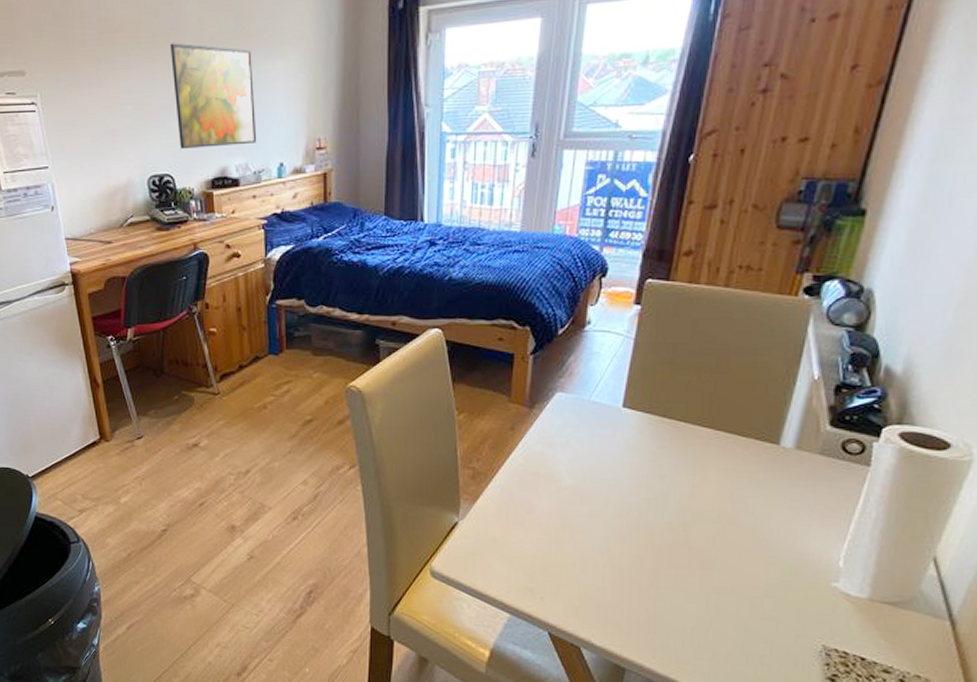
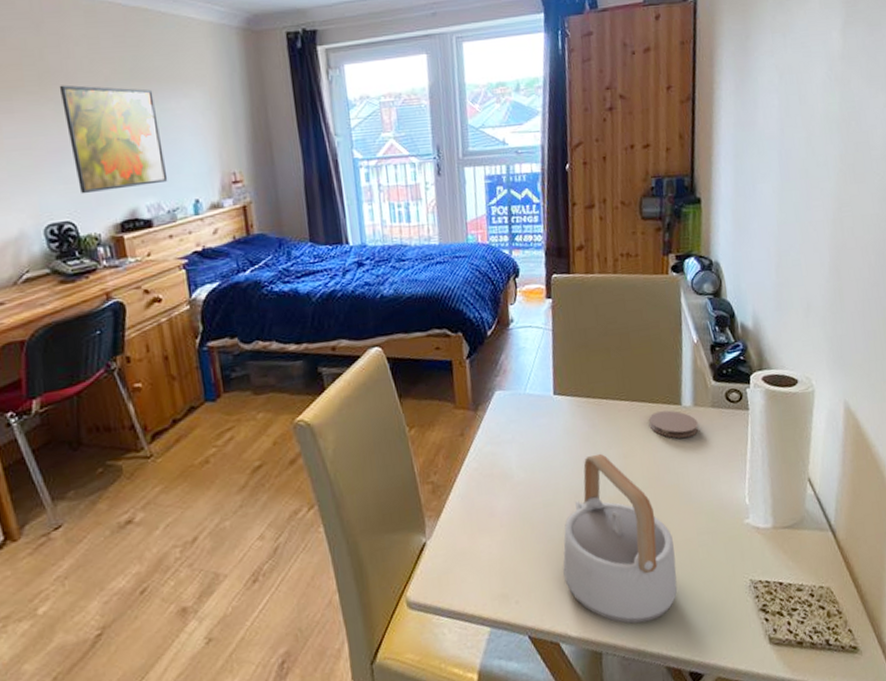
teapot: none [598,476,734,655] -> present [563,453,678,624]
coaster: none [732,447,797,482] -> present [649,410,699,439]

